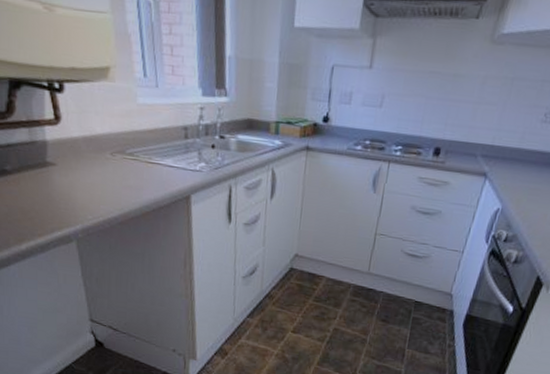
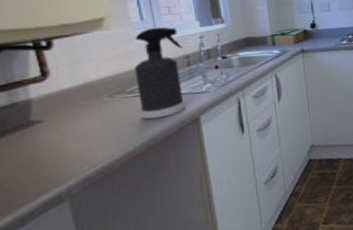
spray bottle: none [135,87,182,188] -> present [135,27,186,120]

